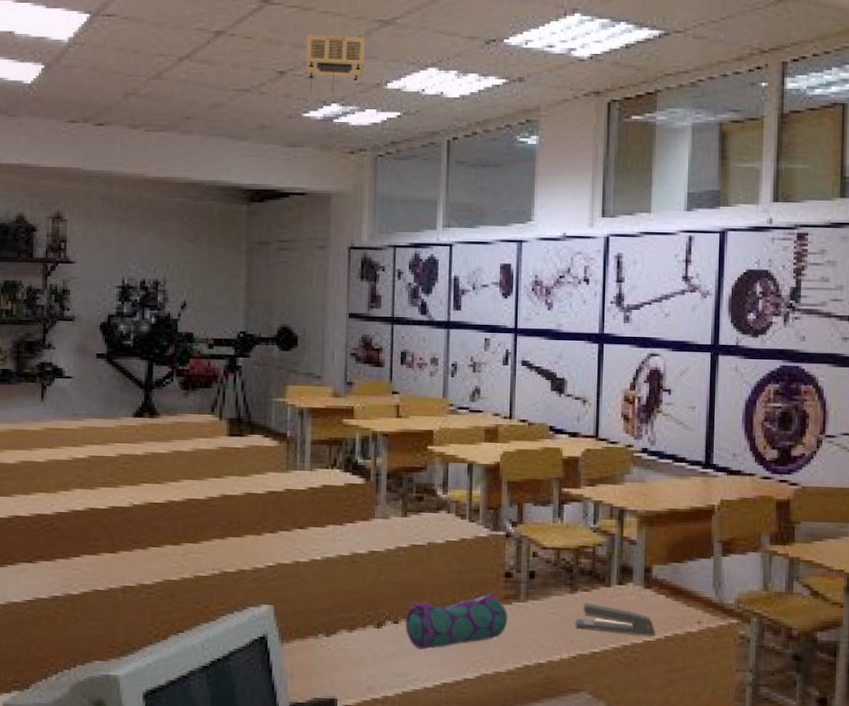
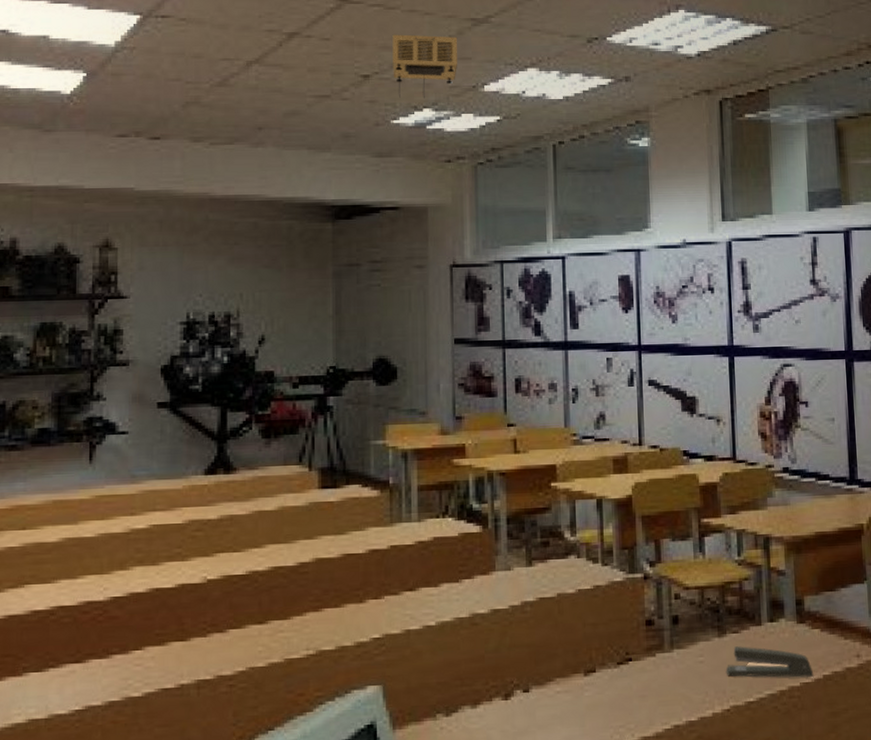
pencil case: present [405,593,508,650] -> none [537,646,653,720]

